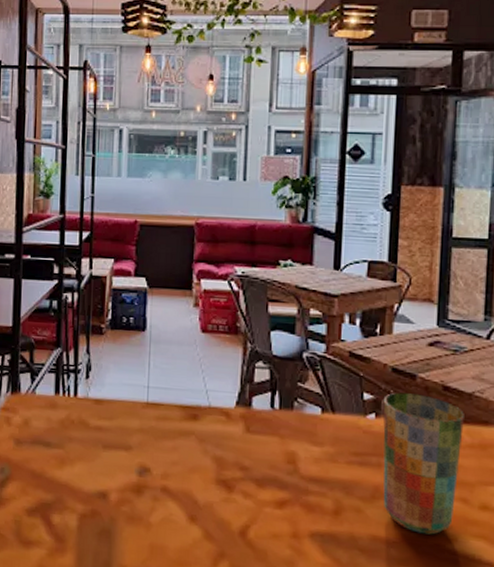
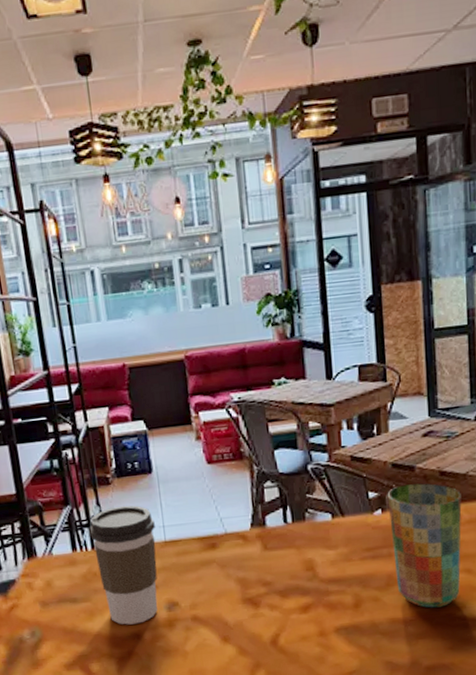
coffee cup: none [75,358,140,483] -> present [89,505,158,625]

